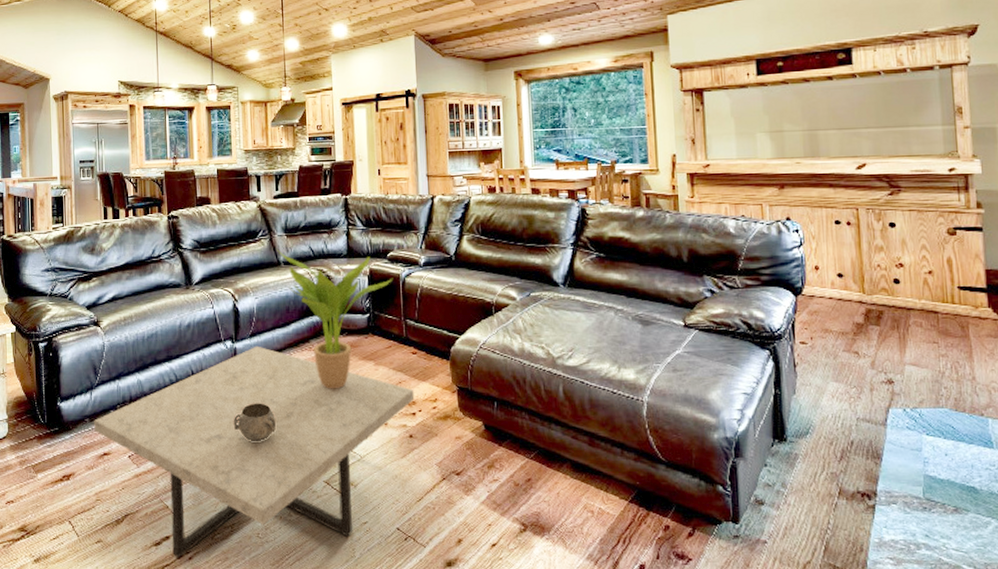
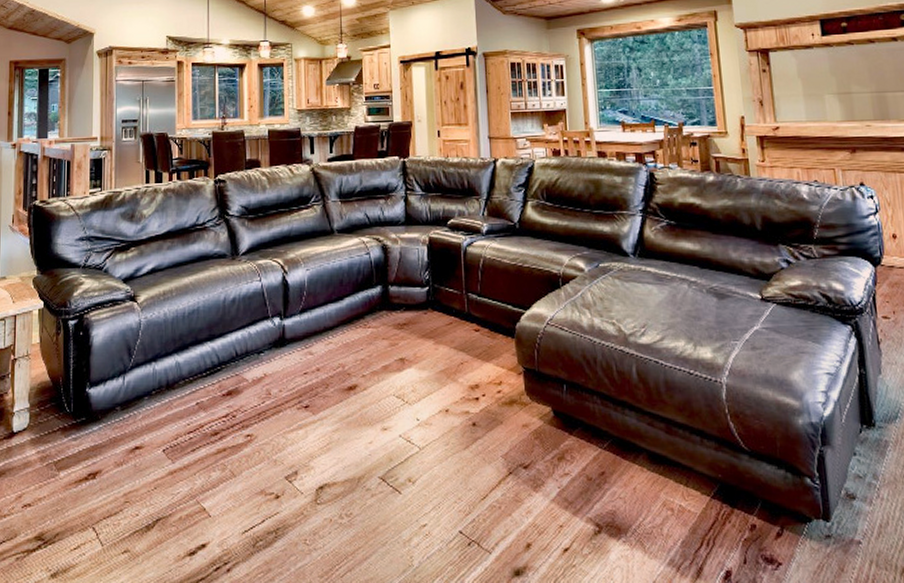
coffee table: present [94,346,415,558] -> none [126,323,478,570]
decorative bowl: present [233,403,277,441] -> none [280,387,328,431]
potted plant: present [277,249,394,389] -> none [330,216,454,371]

